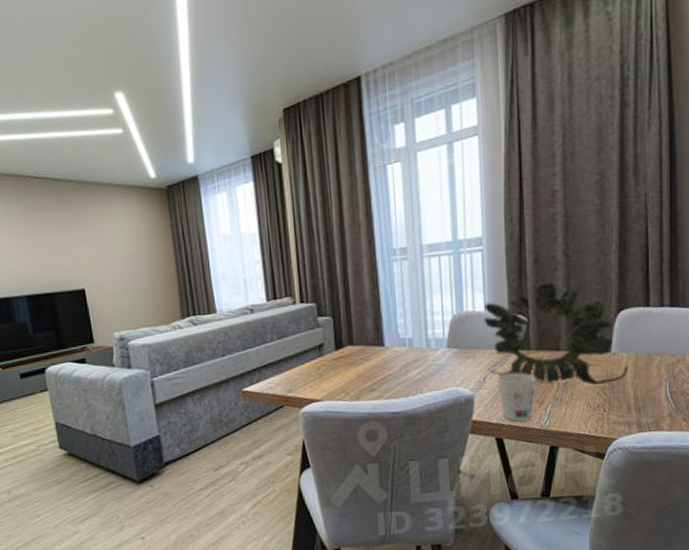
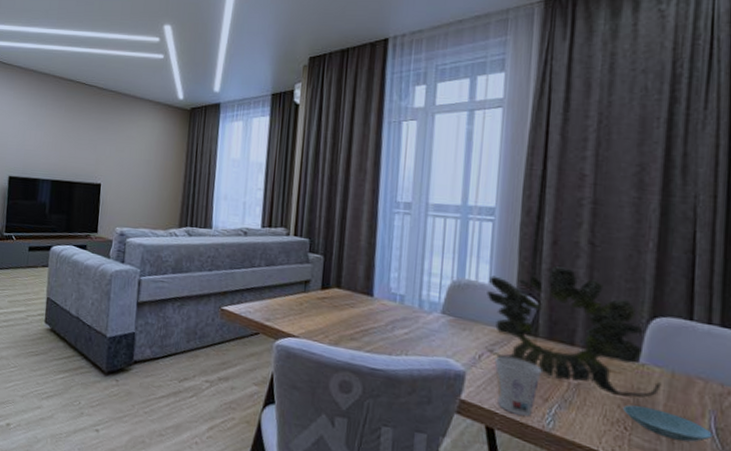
saucer: none [602,388,668,410] -> present [623,404,713,442]

